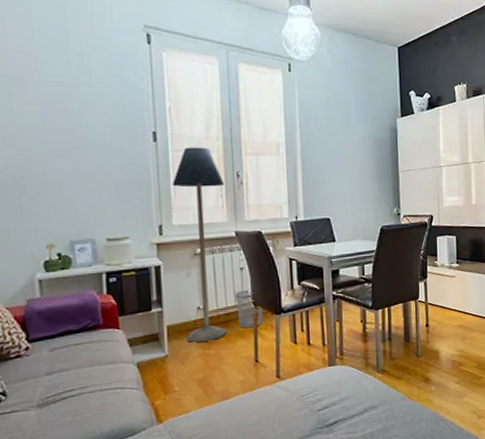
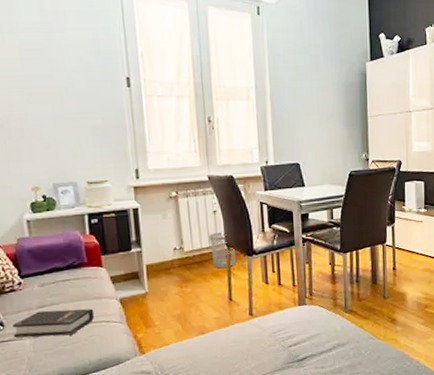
hardback book: none [16,374,109,409] -> present [13,308,95,338]
floor lamp: present [172,147,228,343] -> none [146,92,203,281]

